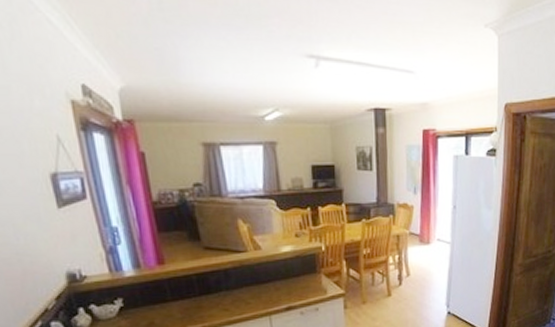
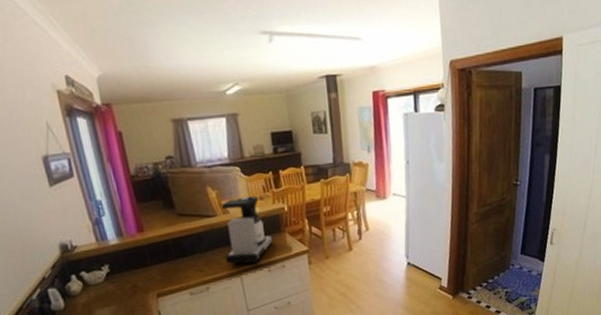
coffee maker: none [252,232,308,305] -> present [221,195,274,265]

